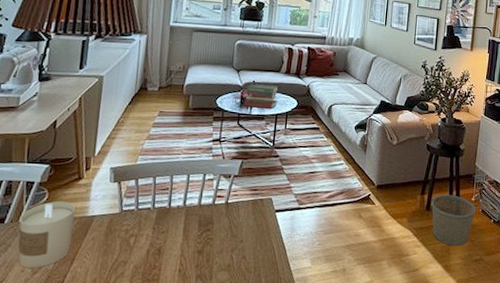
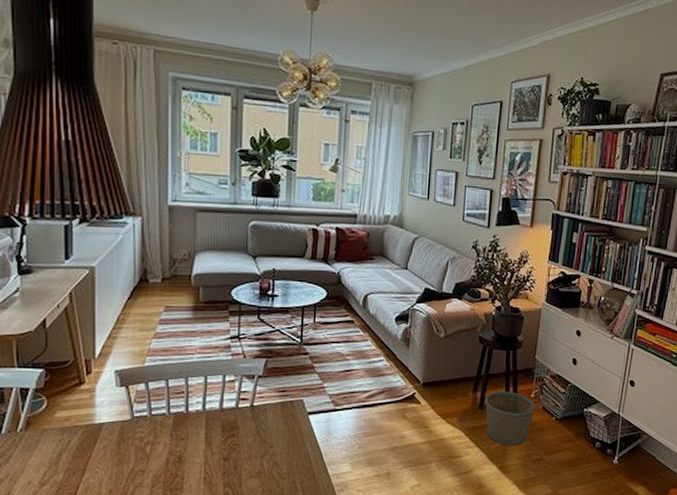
candle: present [17,201,76,268] -> none [18,409,80,480]
books: present [243,84,278,109] -> none [263,272,303,300]

